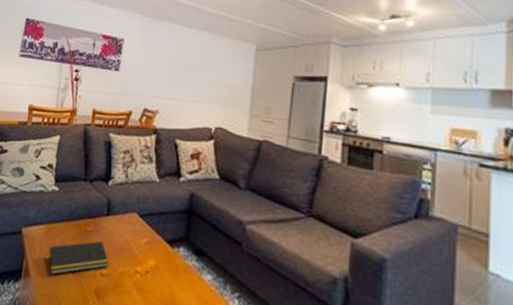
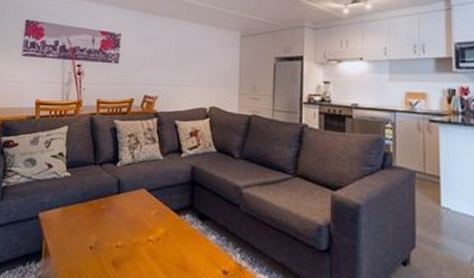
notepad: present [48,241,109,275] -> none [65,217,123,252]

